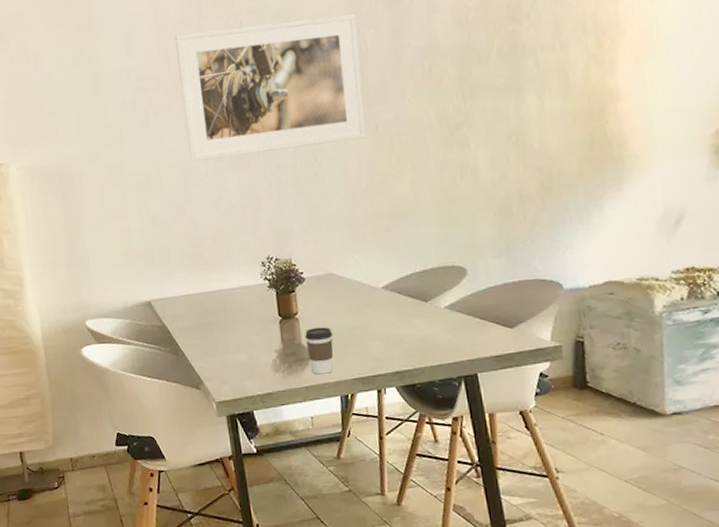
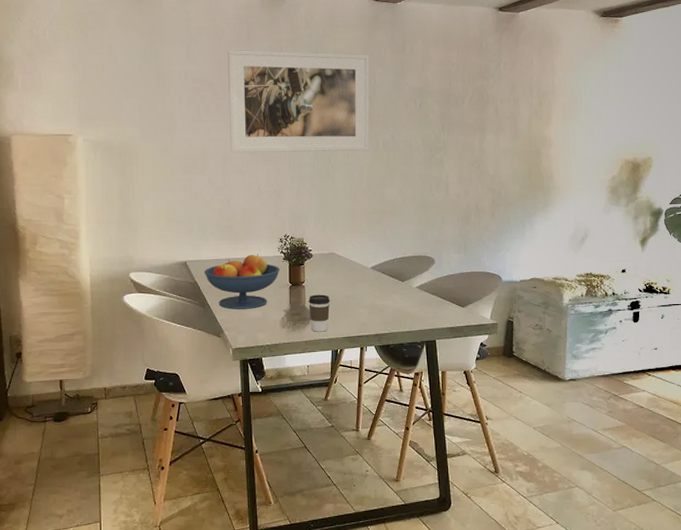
fruit bowl: none [172,283,265,355] -> present [204,254,279,309]

